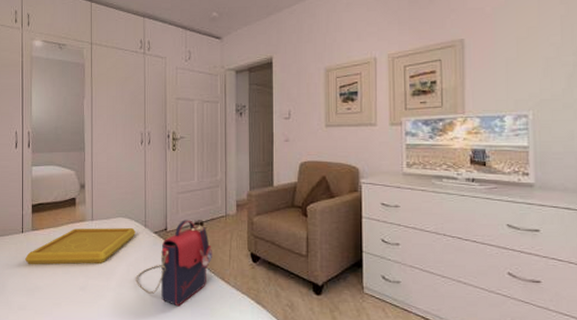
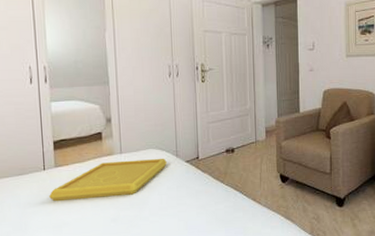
handbag: present [136,220,212,307] -> none [169,147,244,229]

